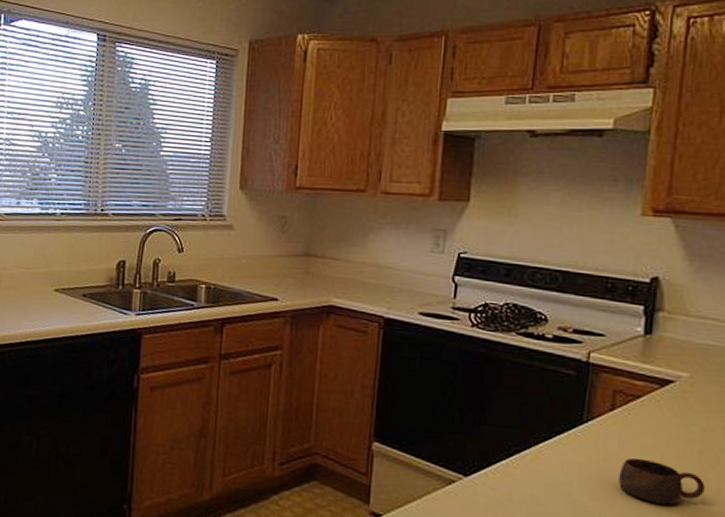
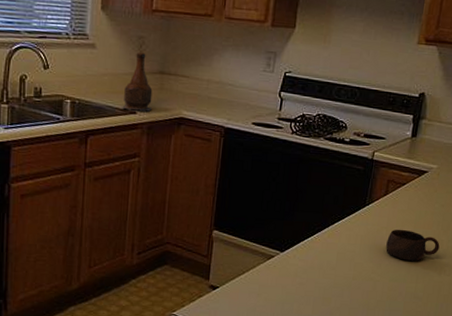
bottle: none [260,232,297,298] -> present [121,52,153,112]

